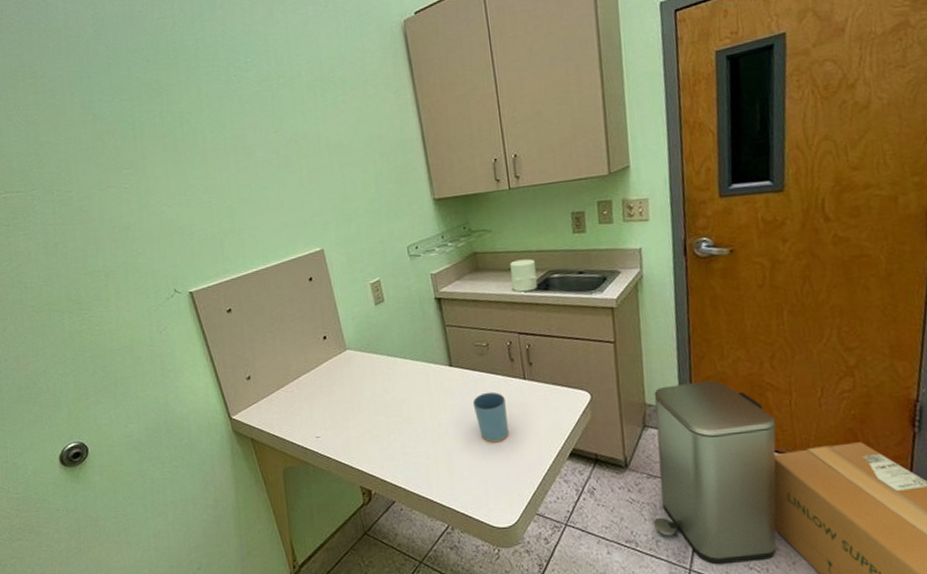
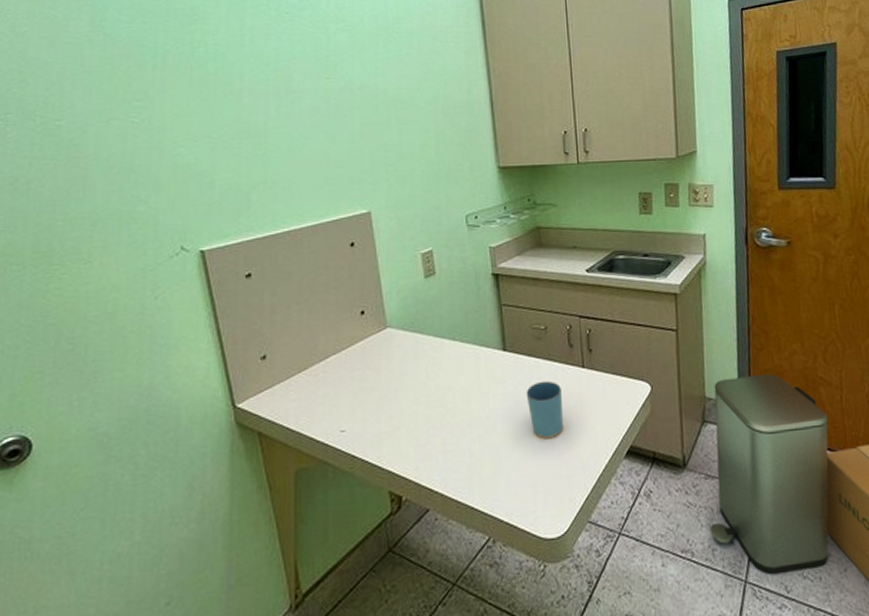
paper towel roll: present [510,259,538,292] -> none [574,237,602,272]

